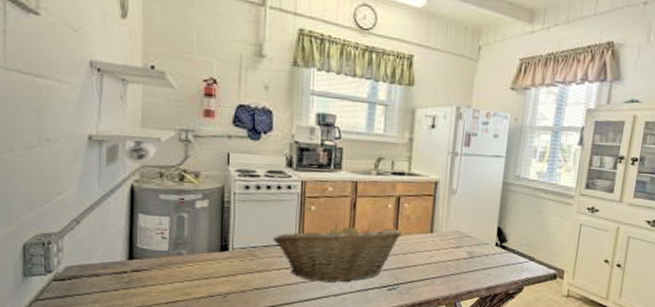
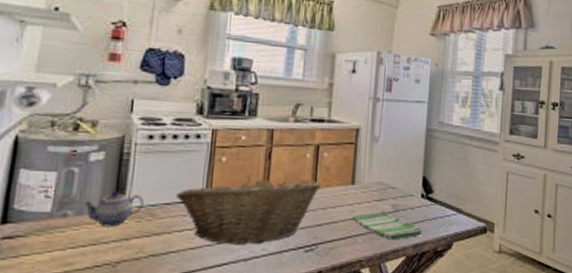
teapot: none [194,234,245,265] -> present [82,191,144,227]
dish towel: none [430,257,495,283] -> present [351,210,422,241]

